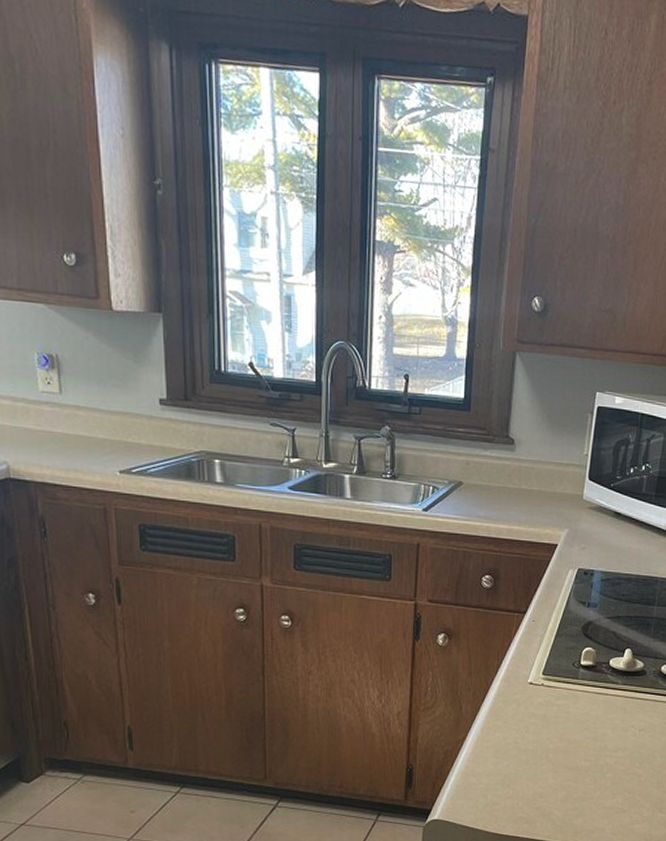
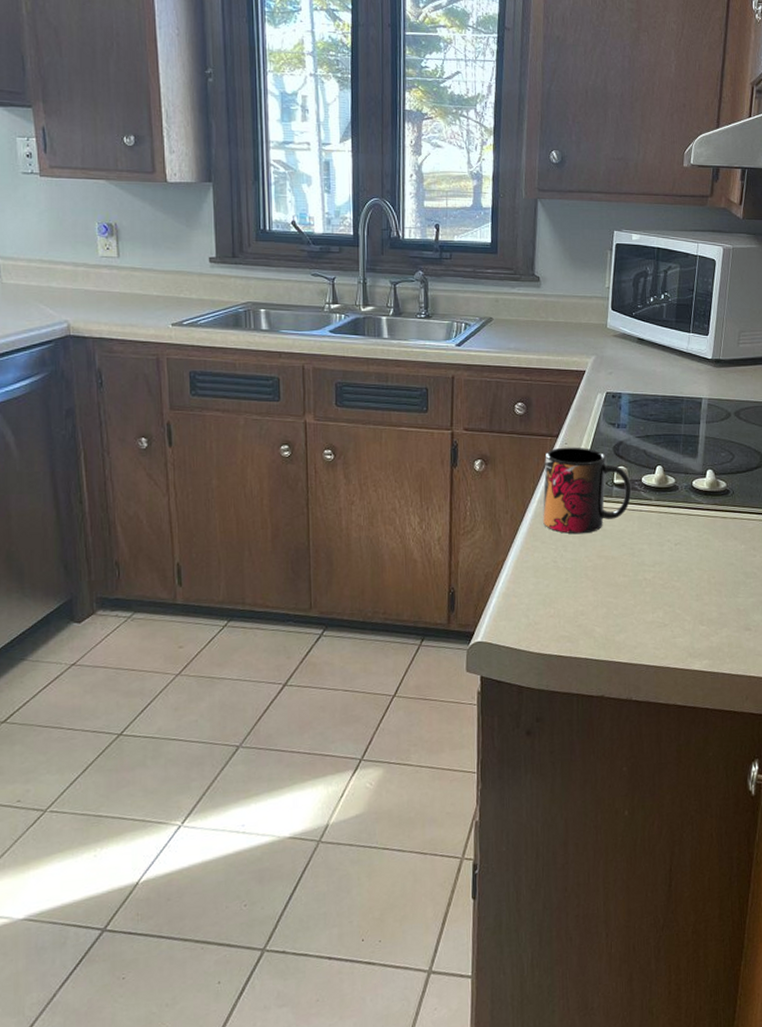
mug: none [505,624,599,716] -> present [542,447,632,534]

